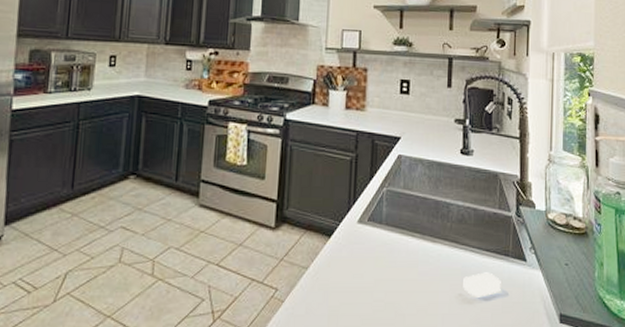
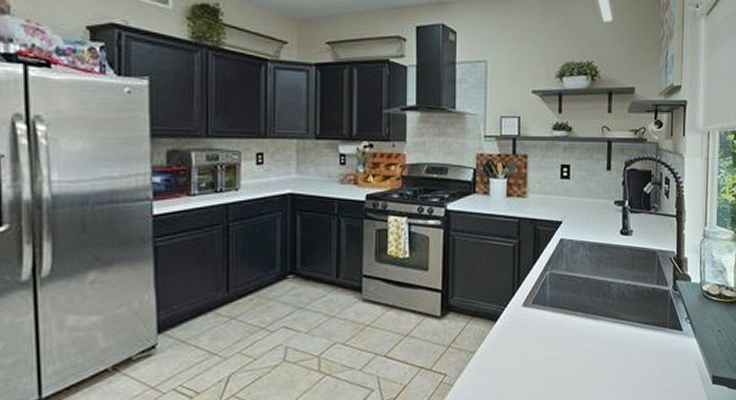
soap bar: present [463,272,501,298] -> none [624,343,659,367]

